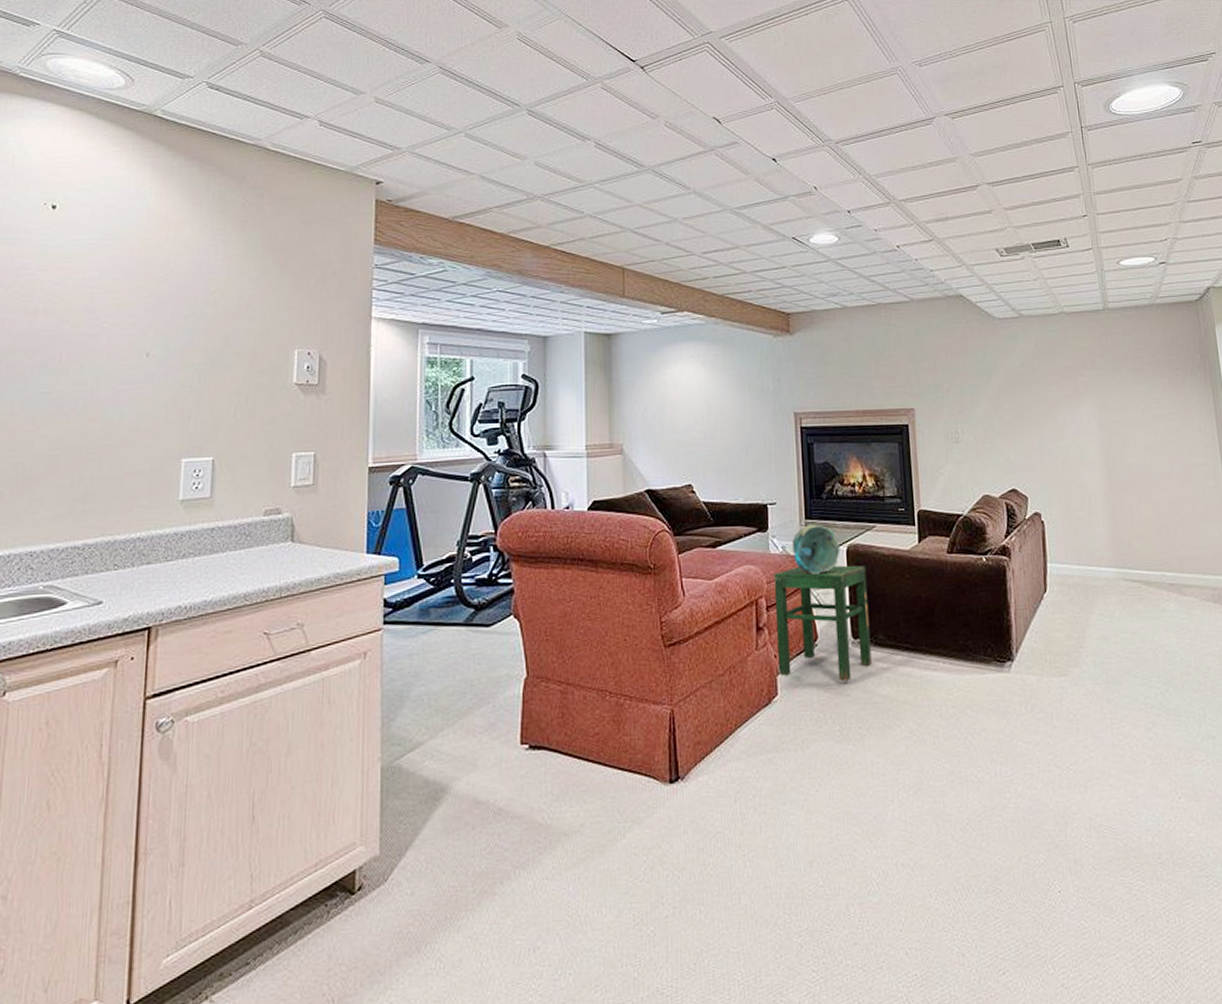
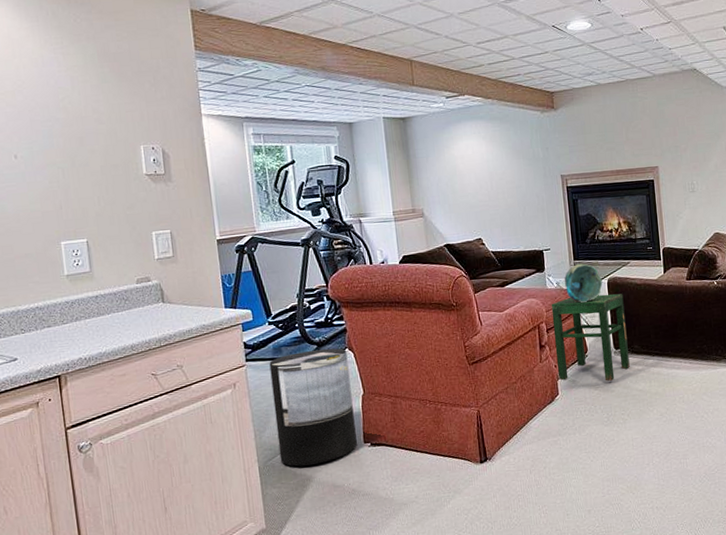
trash can: none [410,613,511,771] -> present [269,348,357,467]

